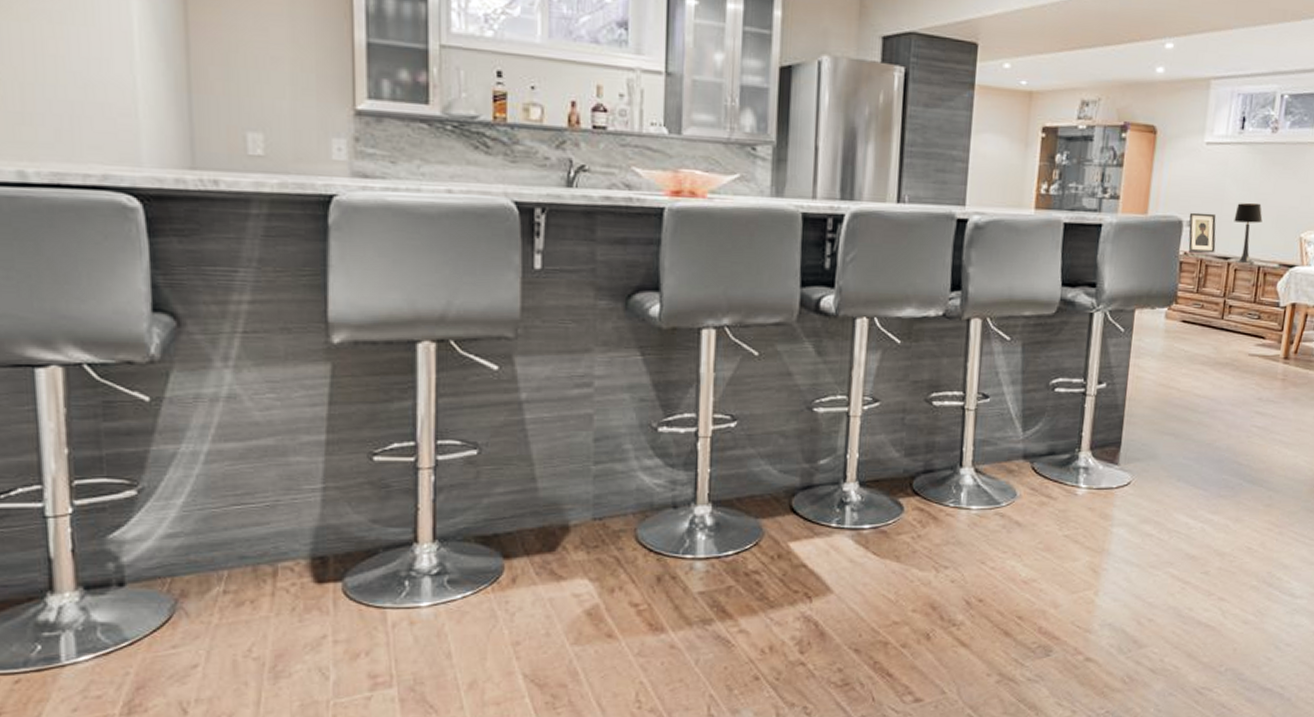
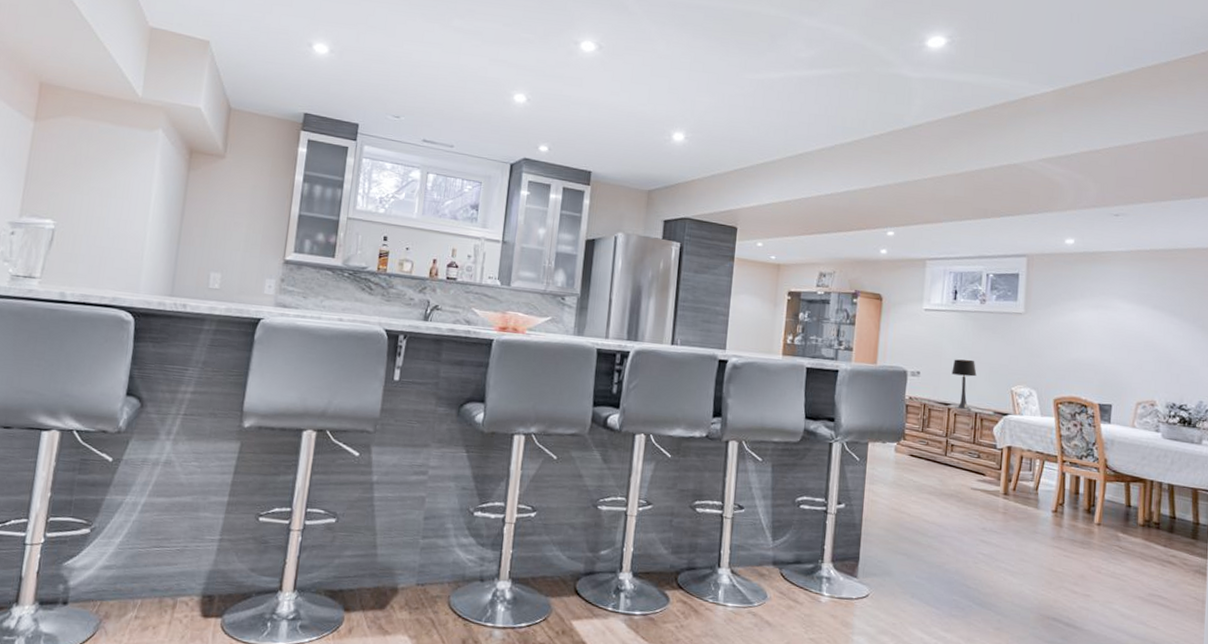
picture frame: present [1188,212,1216,253] -> none [912,364,937,399]

